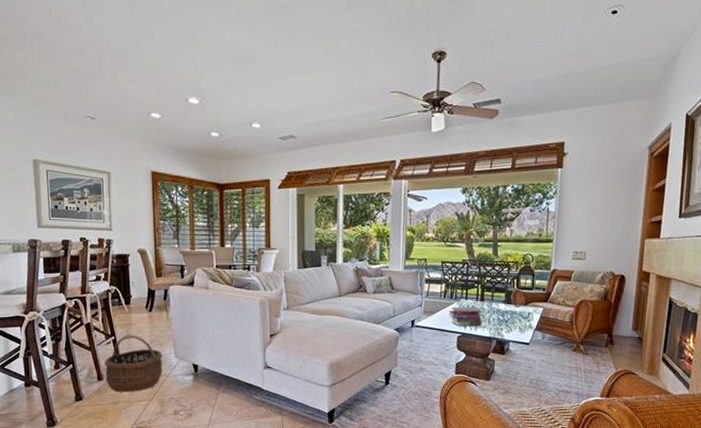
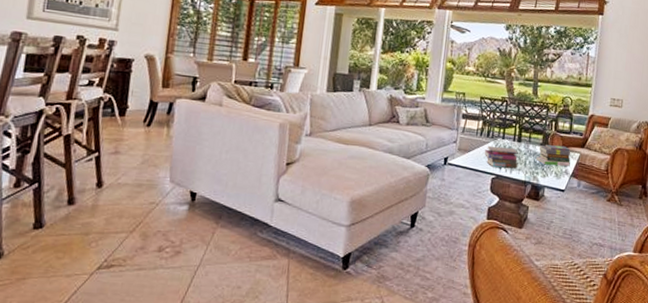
wicker basket: present [104,335,163,392] -> none [78,152,155,222]
books: none [500,301,534,321] -> present [536,145,571,166]

